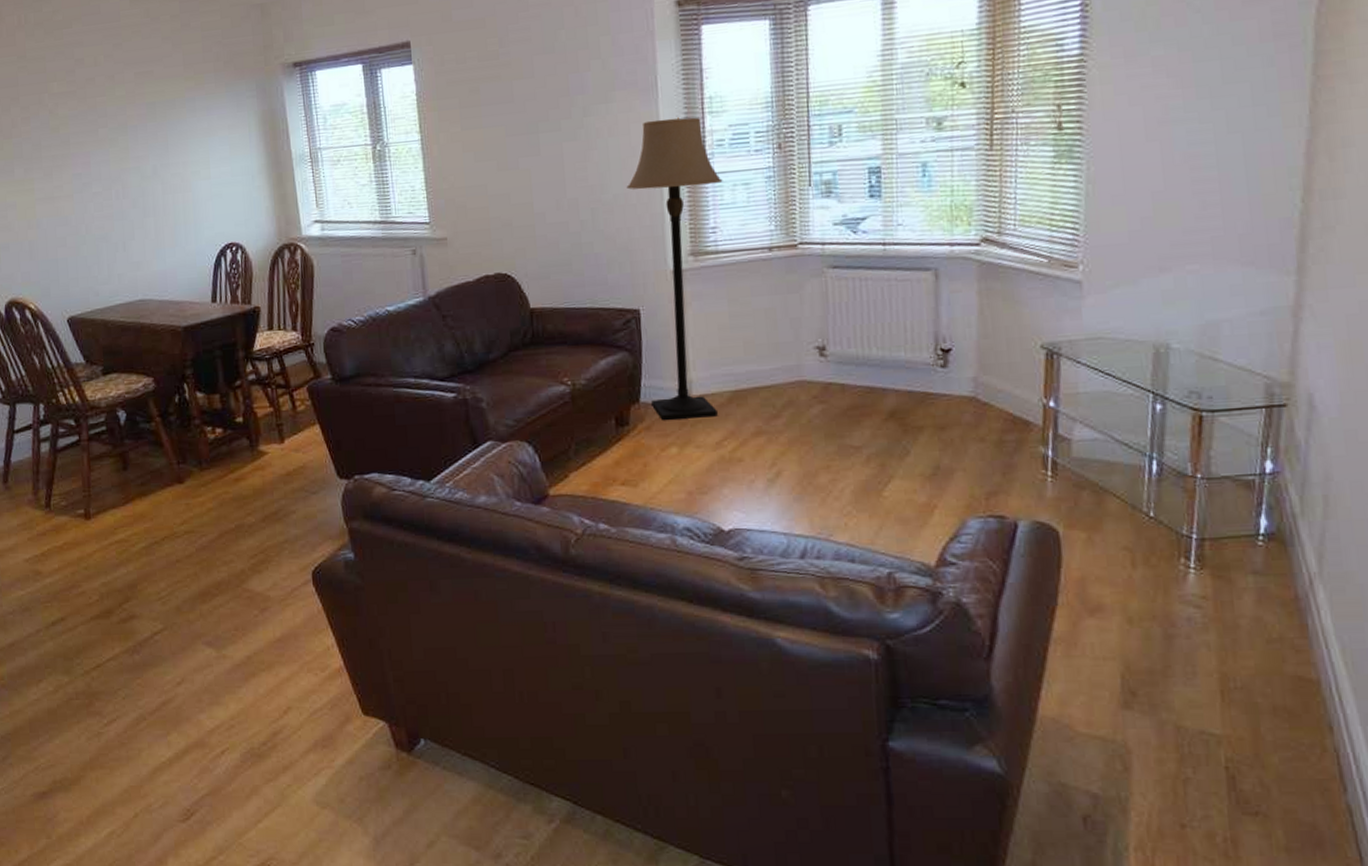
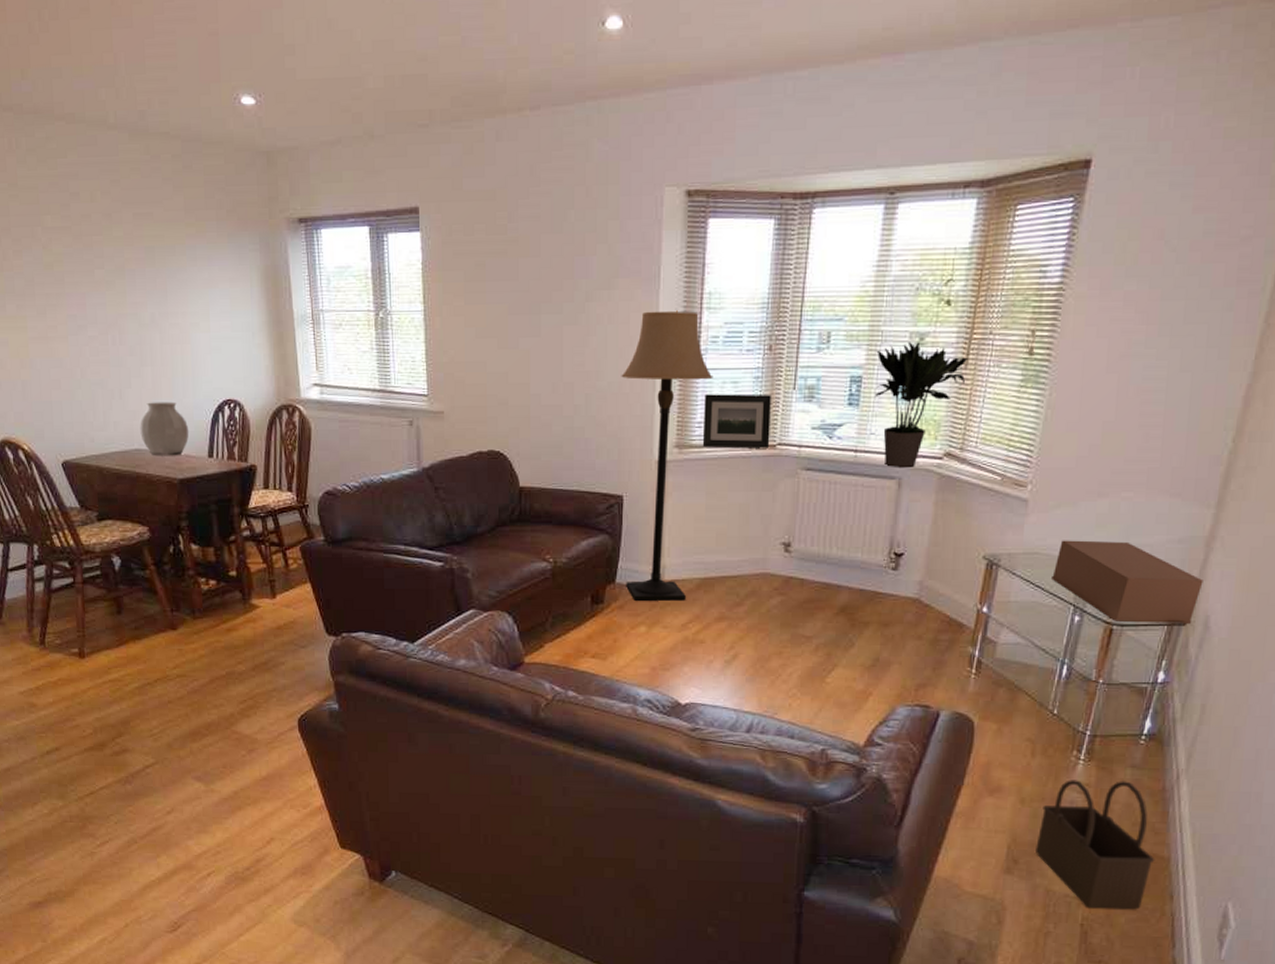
vase: none [143,250,193,306] -> present [140,402,189,456]
picture frame: none [715,193,791,253] -> present [702,394,771,449]
potted plant: none [893,127,993,259] -> present [874,342,969,469]
decorative box: none [1122,318,1298,407] -> present [1052,540,1203,625]
basket: none [1154,590,1302,747] -> present [1035,780,1155,910]

